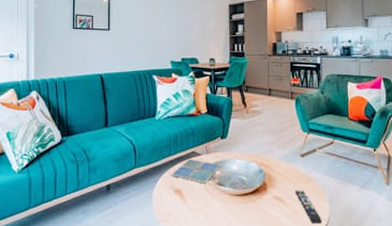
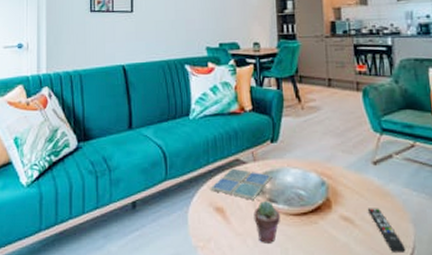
potted succulent: none [205,184,226,217] -> present [253,200,280,243]

